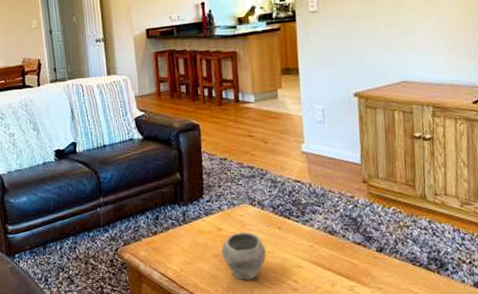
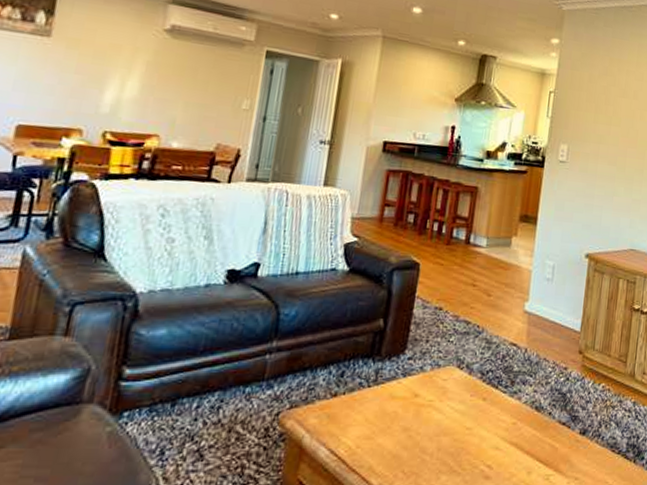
bowl: present [221,232,266,280] -> none [411,401,464,464]

